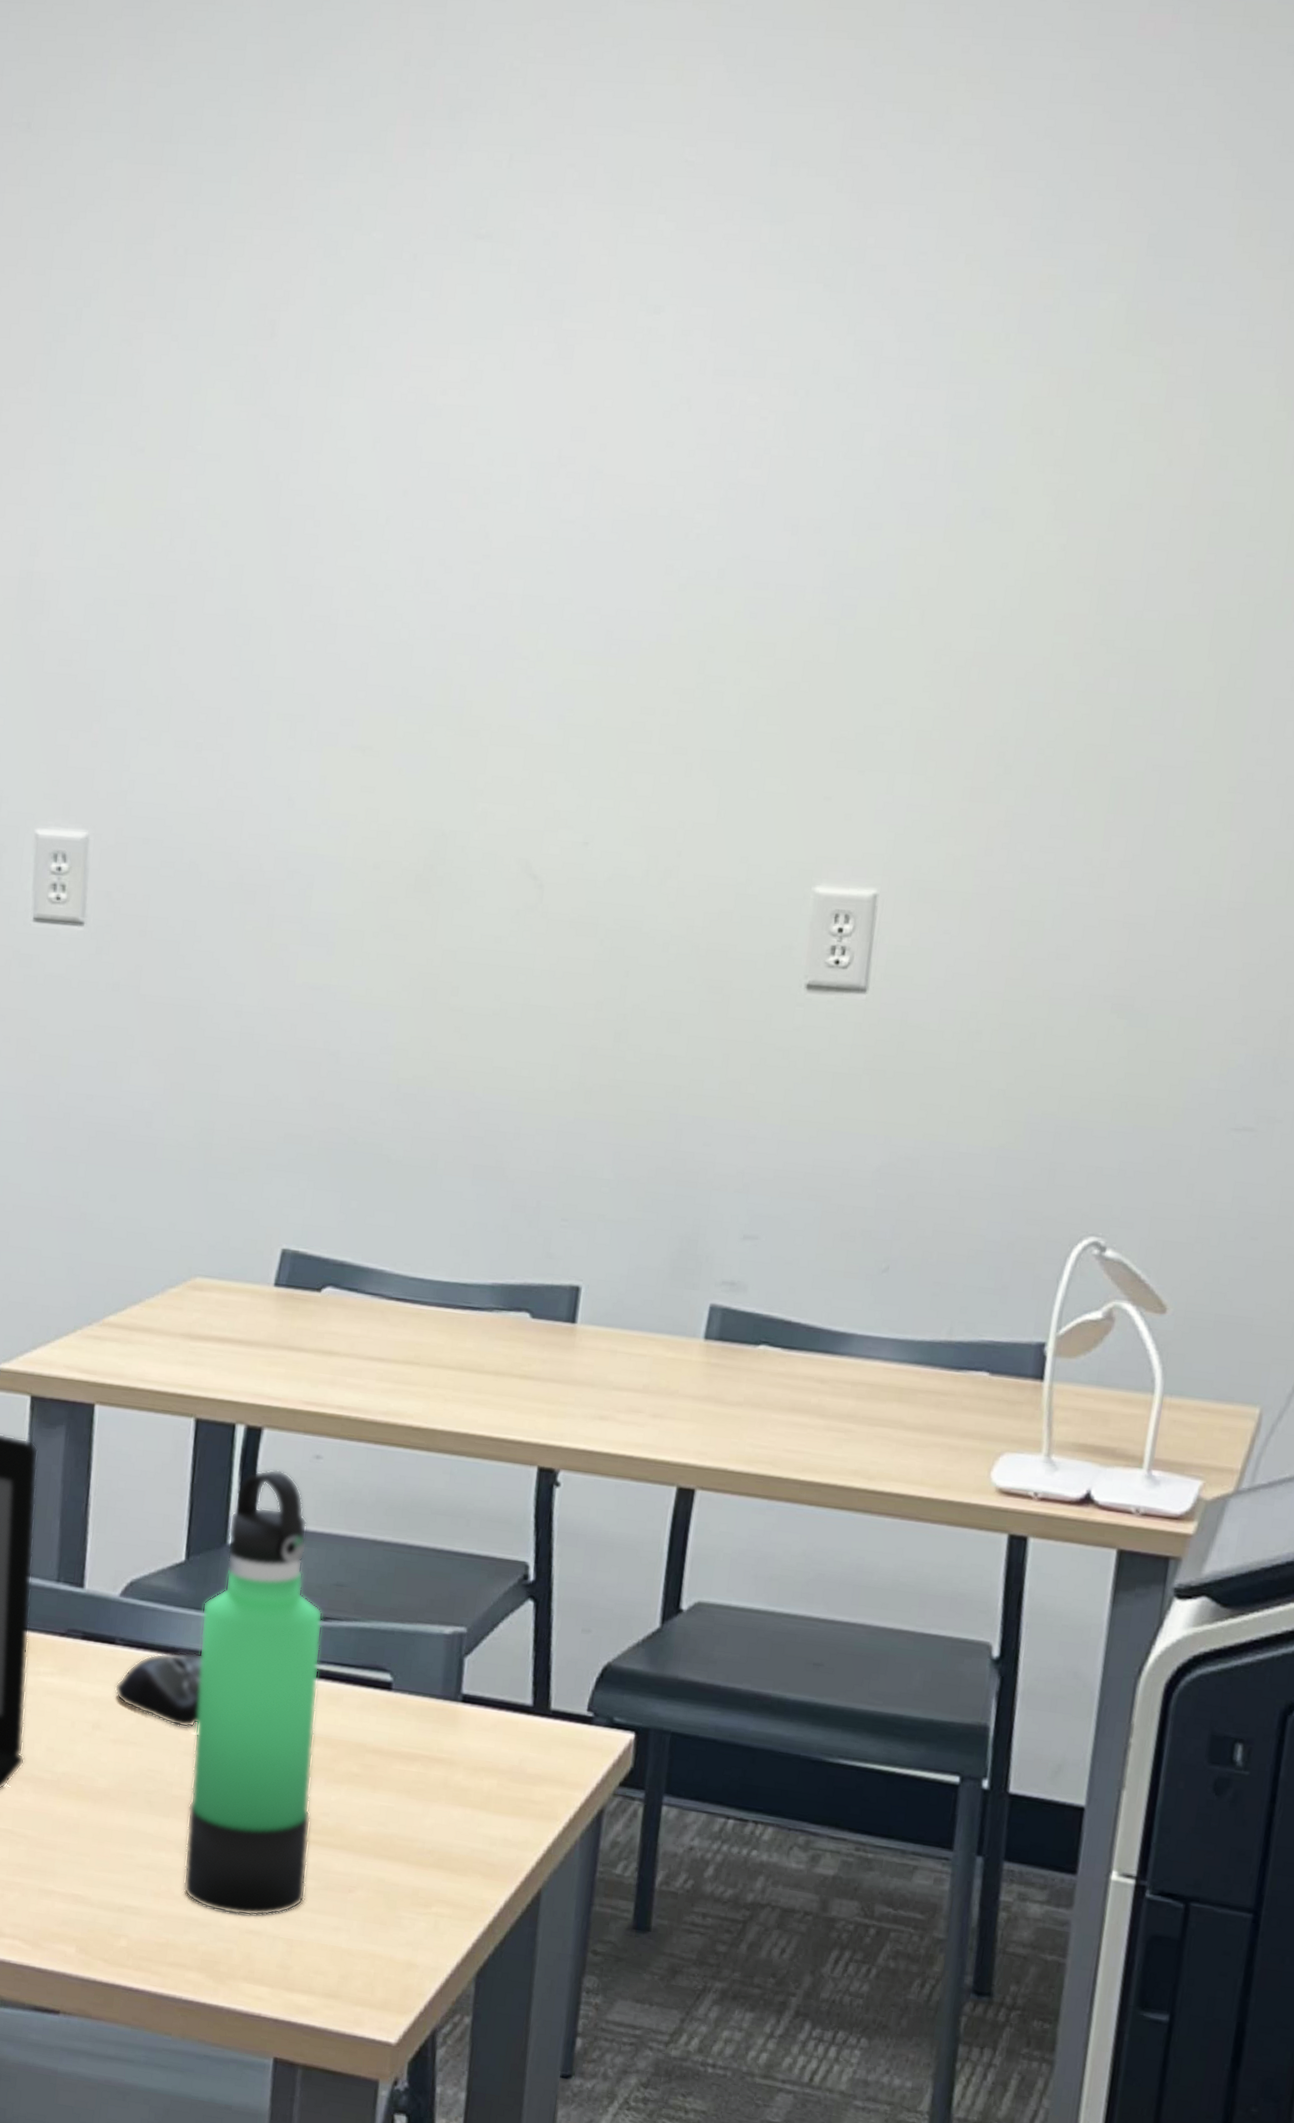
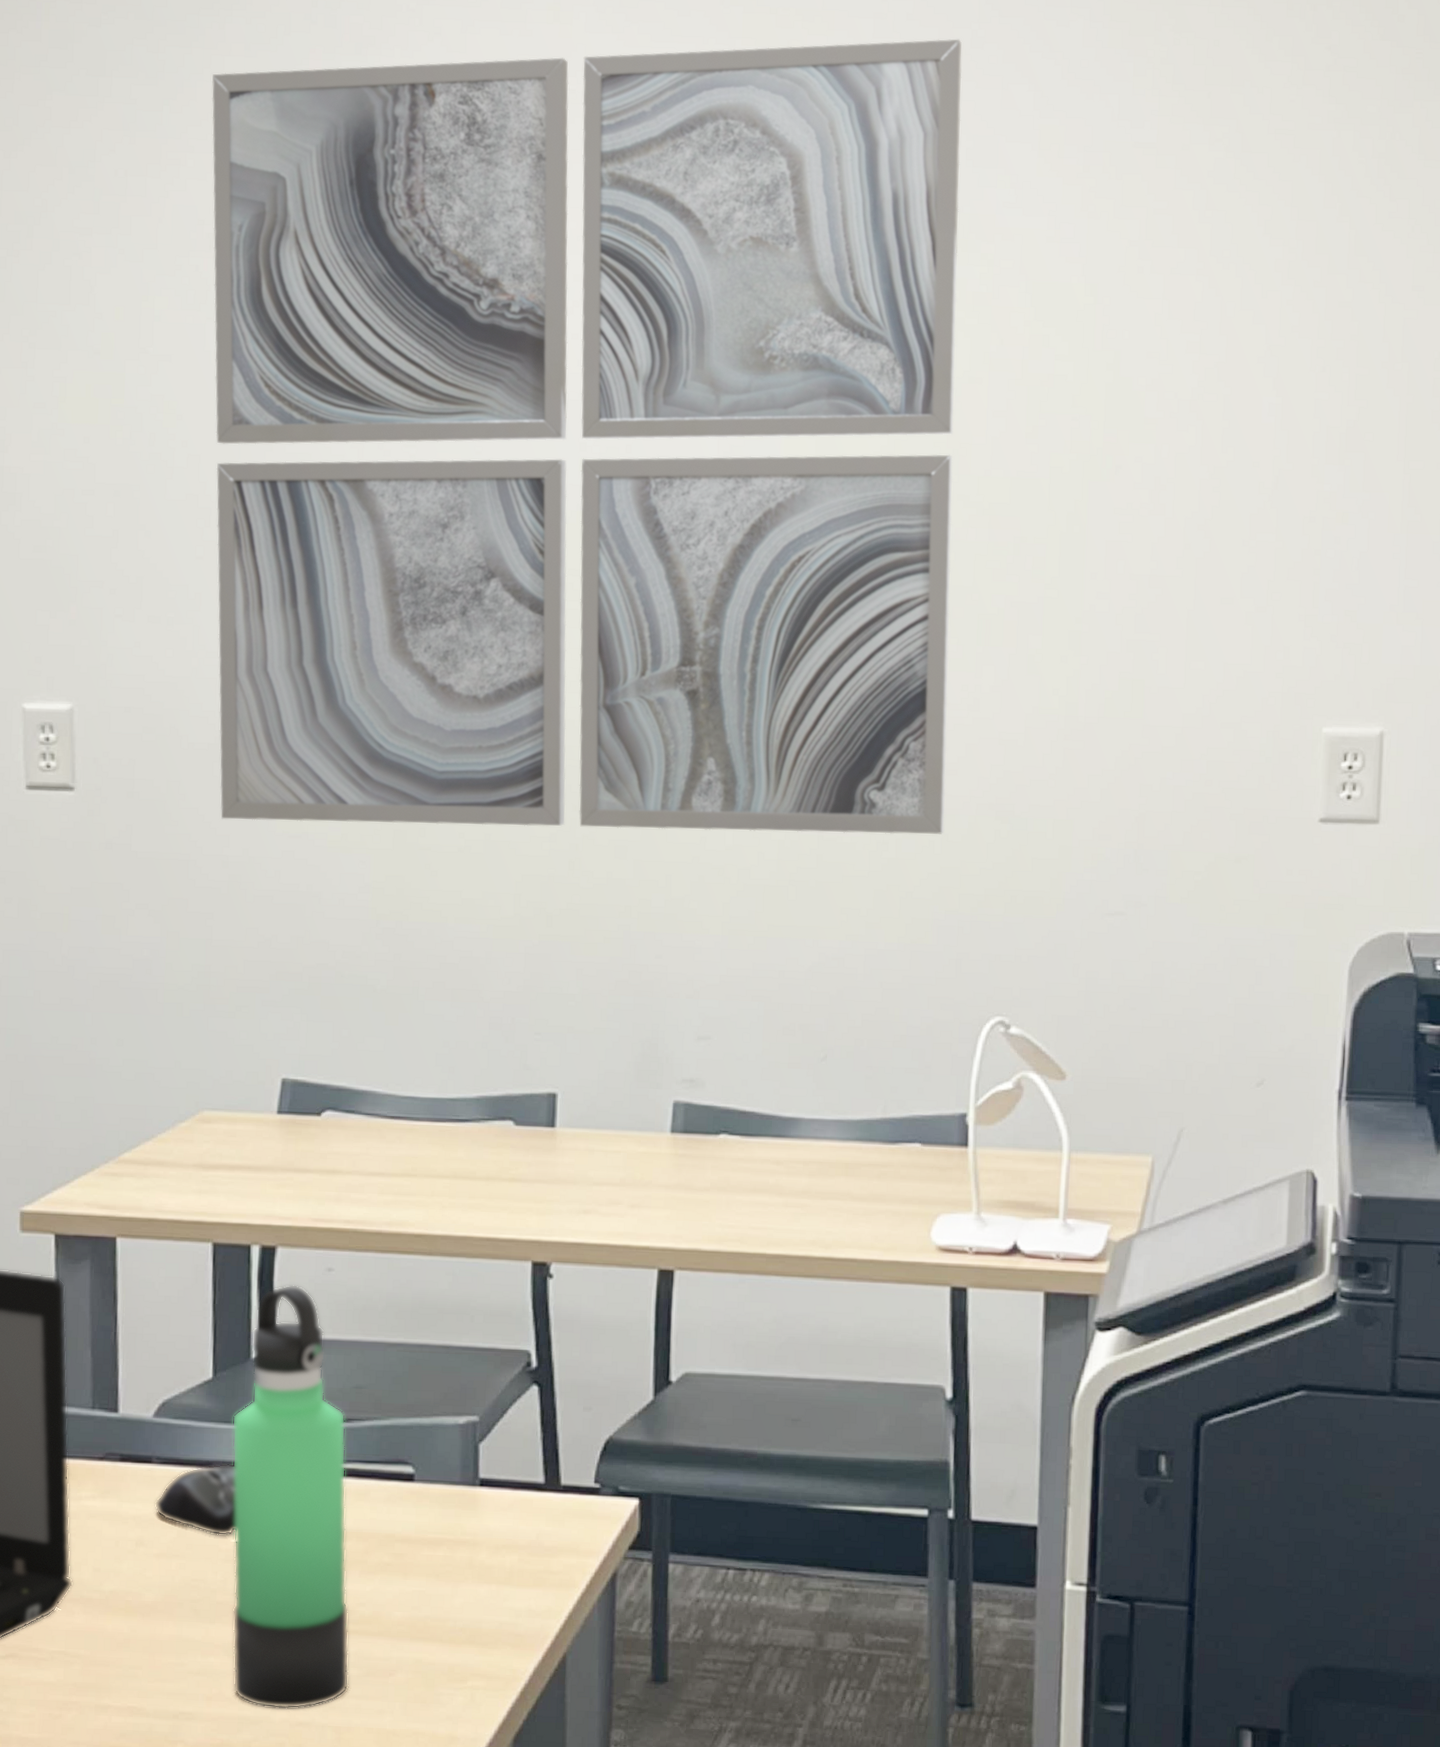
wall art: none [237,104,1155,1027] -> present [212,39,962,834]

